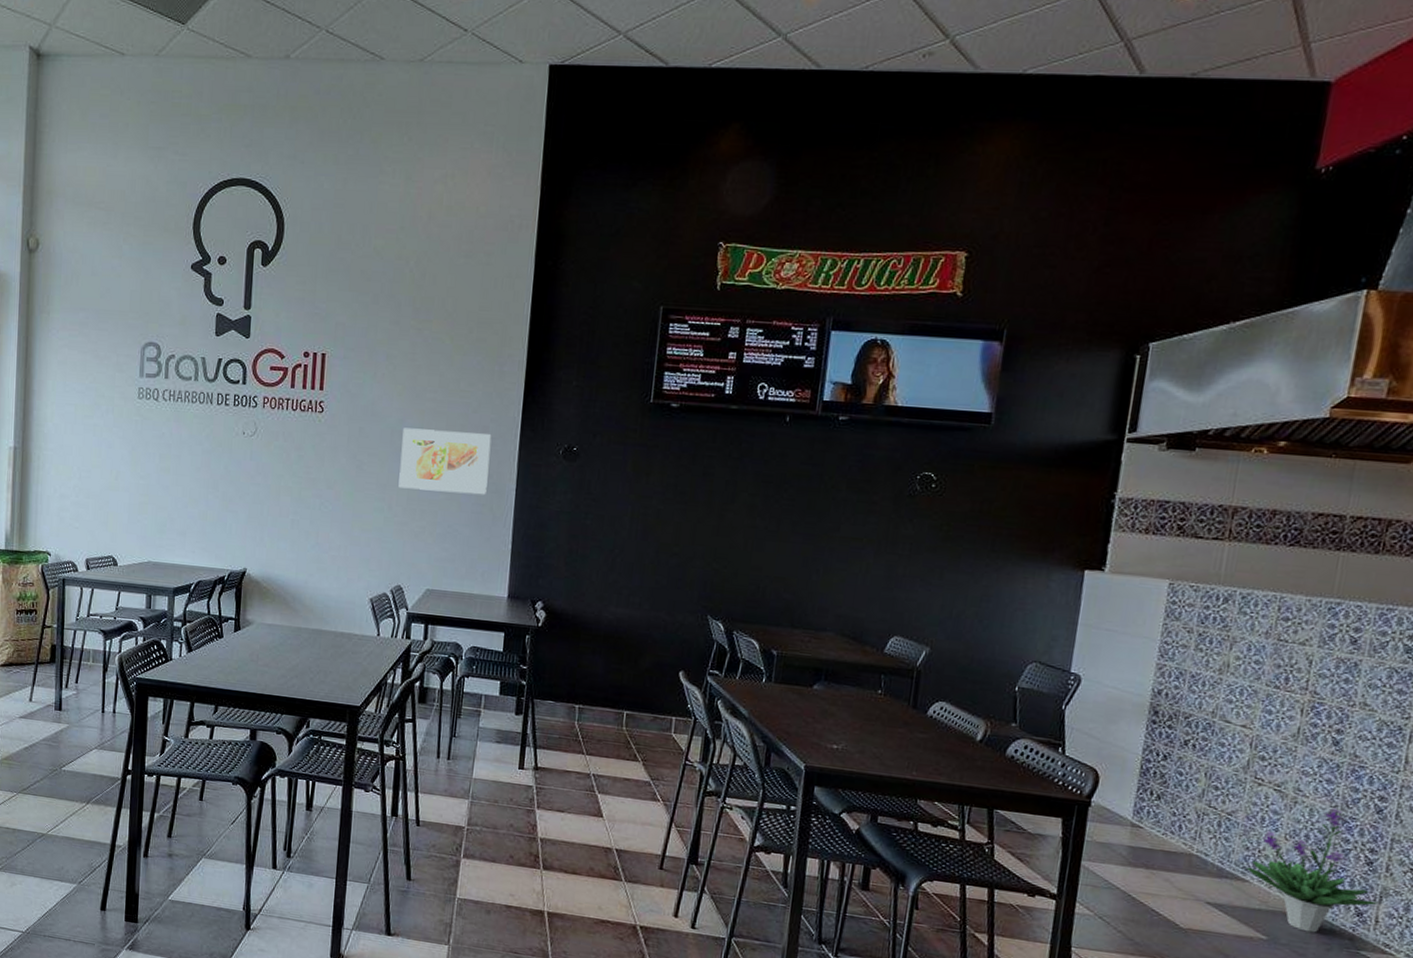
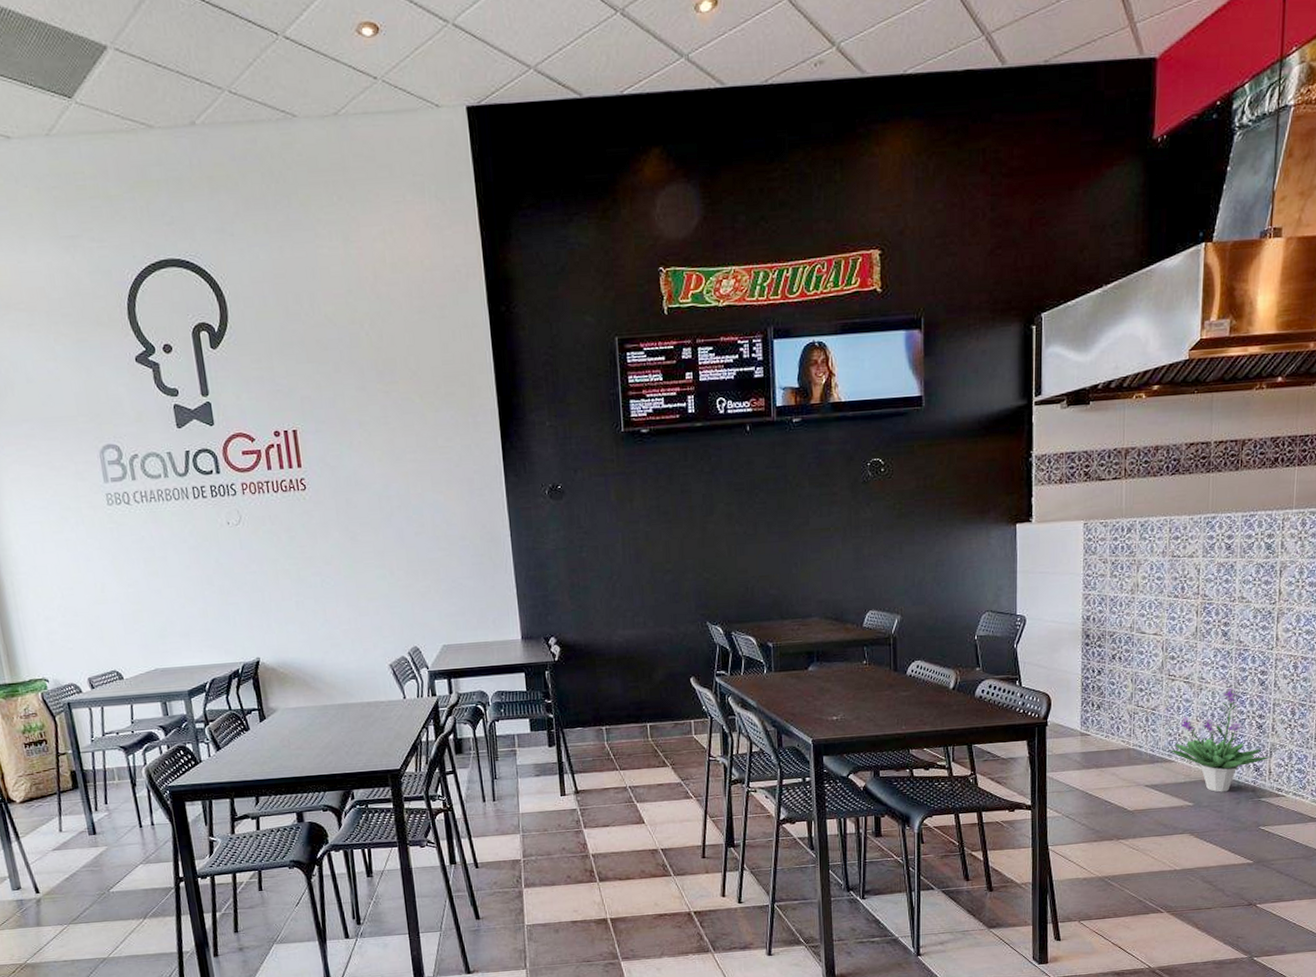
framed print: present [398,427,492,495] -> none [390,486,483,552]

